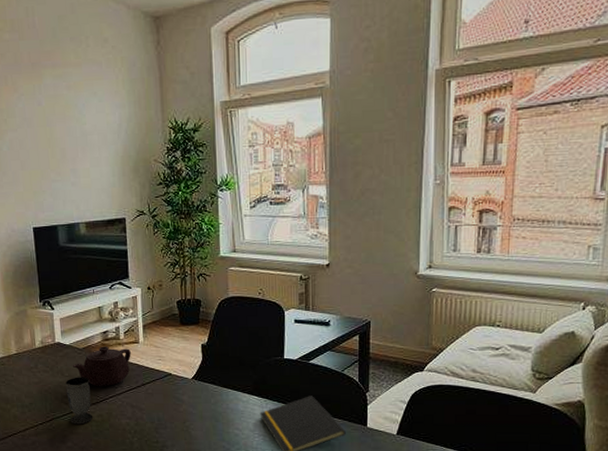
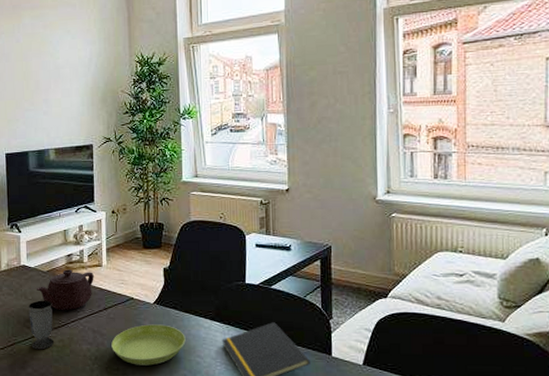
saucer: none [150,399,224,438] -> present [111,324,186,366]

